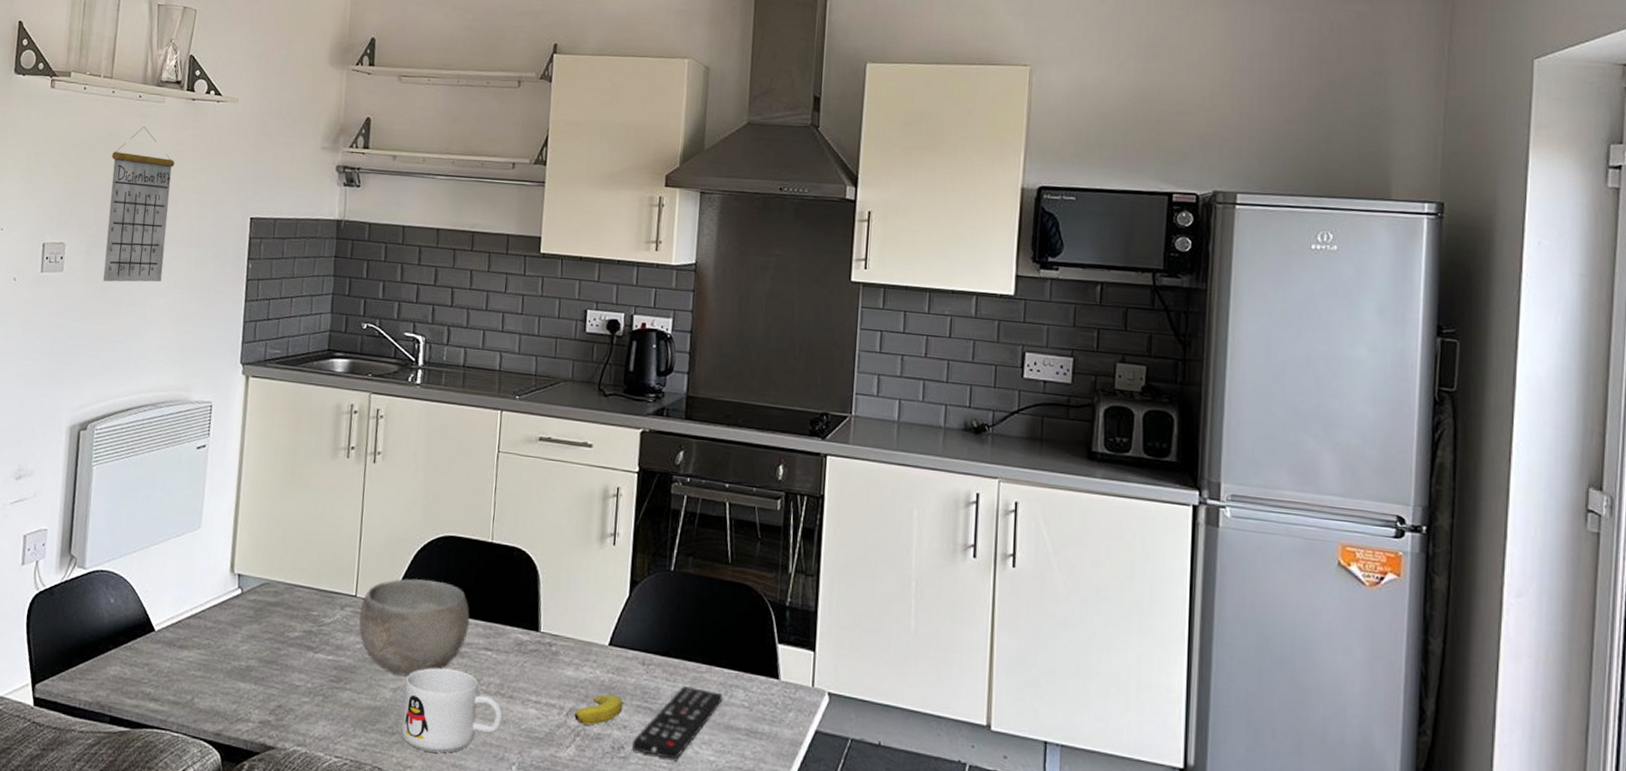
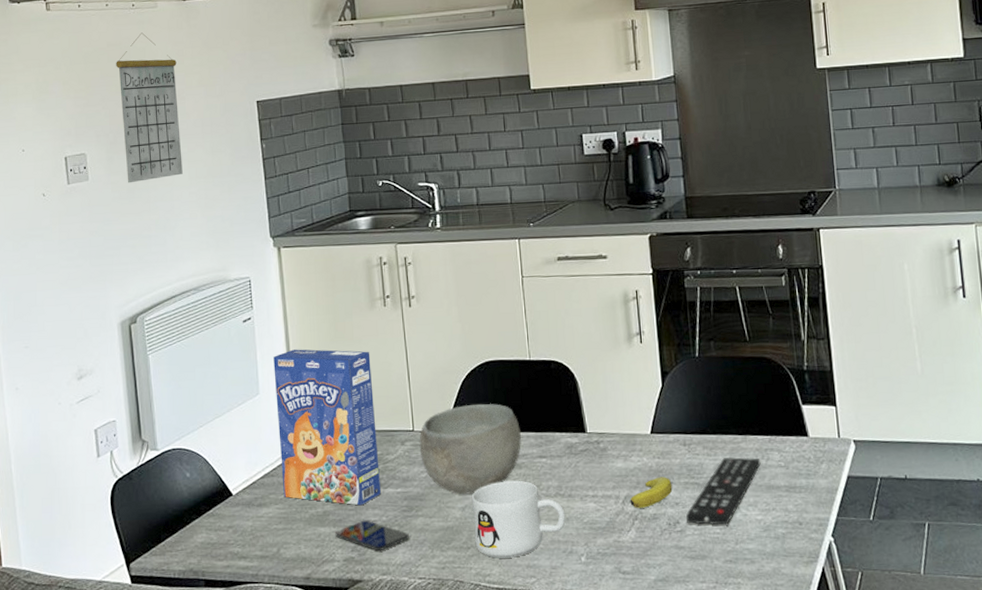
cereal box: none [208,487,324,667] -> present [273,349,381,506]
smartphone: none [254,682,333,720] -> present [335,520,409,552]

